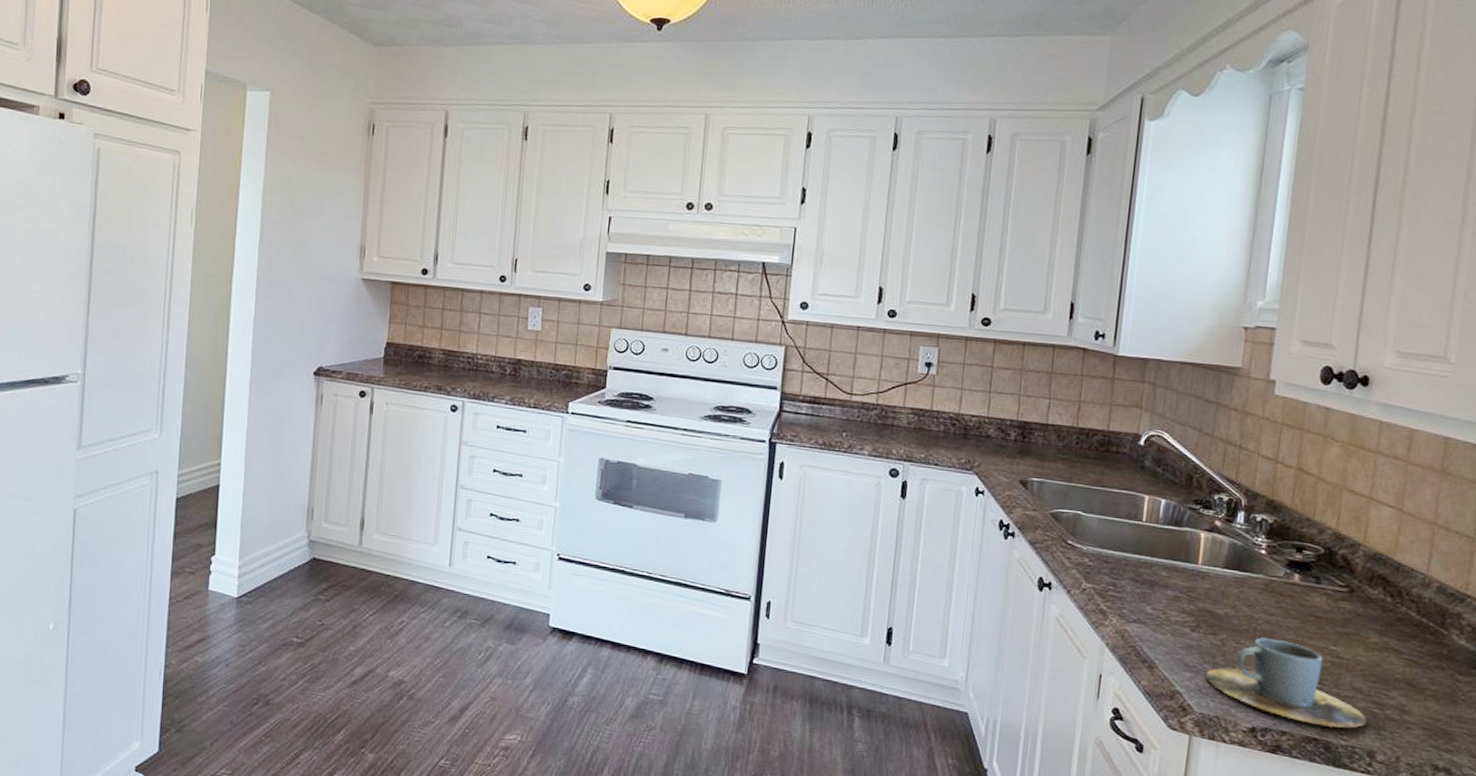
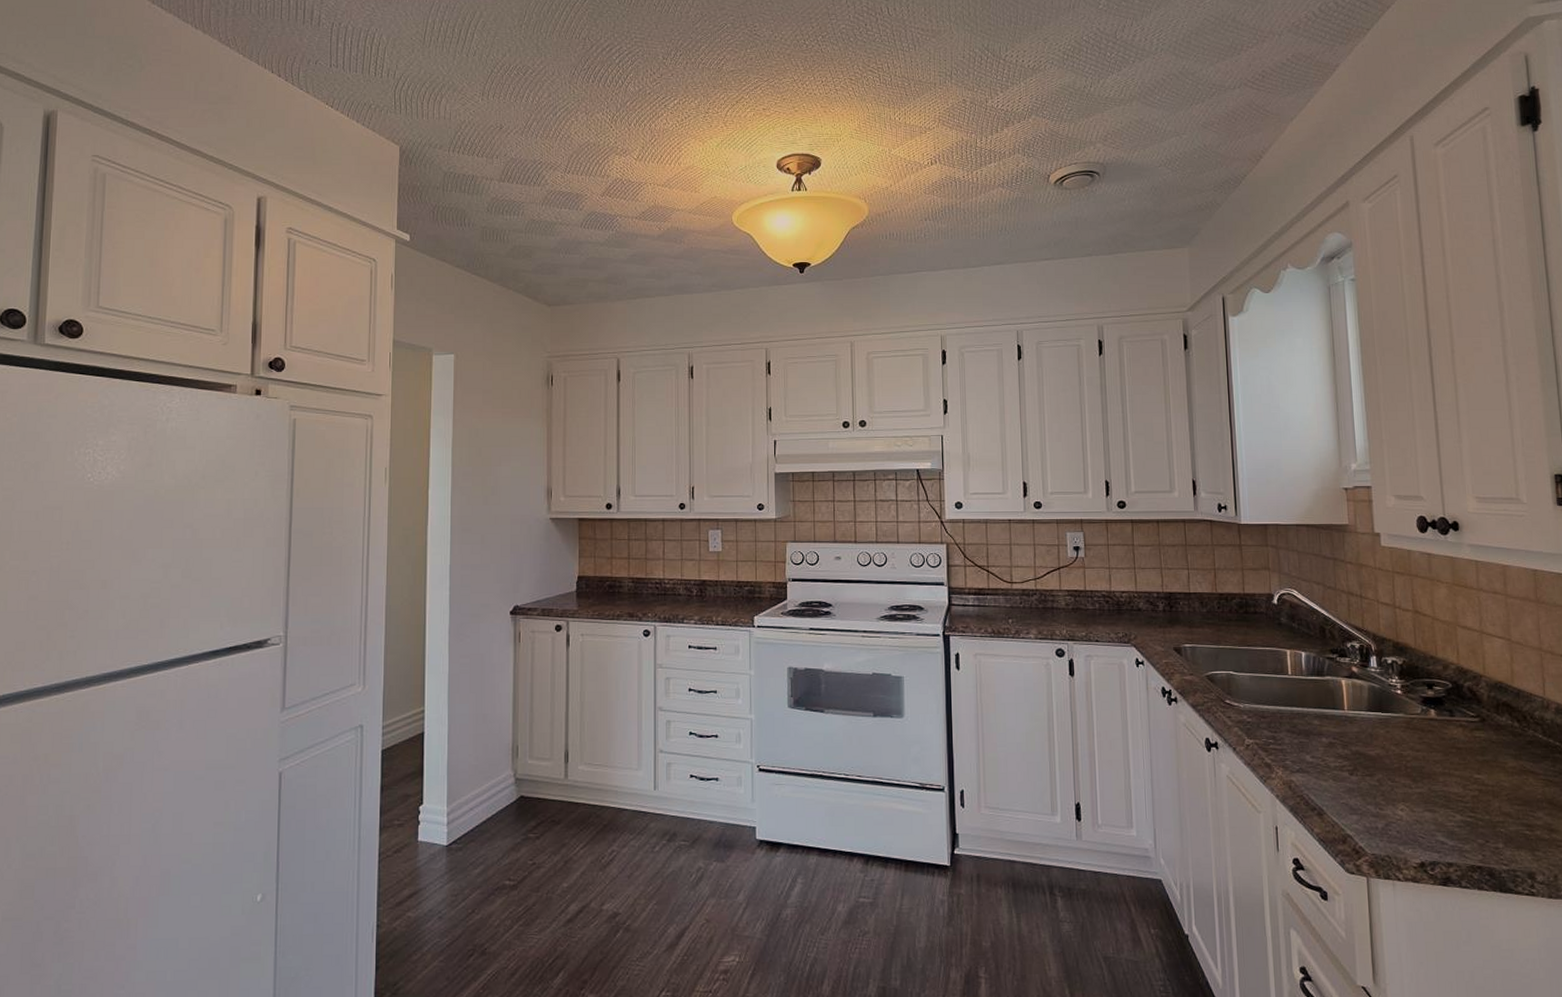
cup: present [1206,637,1367,729] -> none [1371,773,1522,854]

